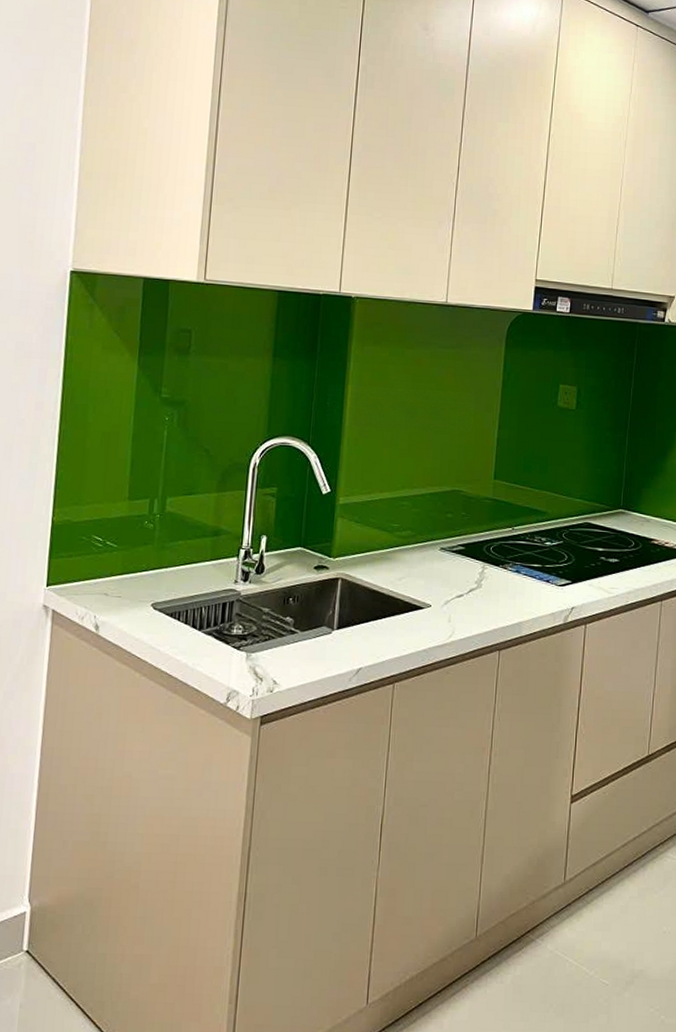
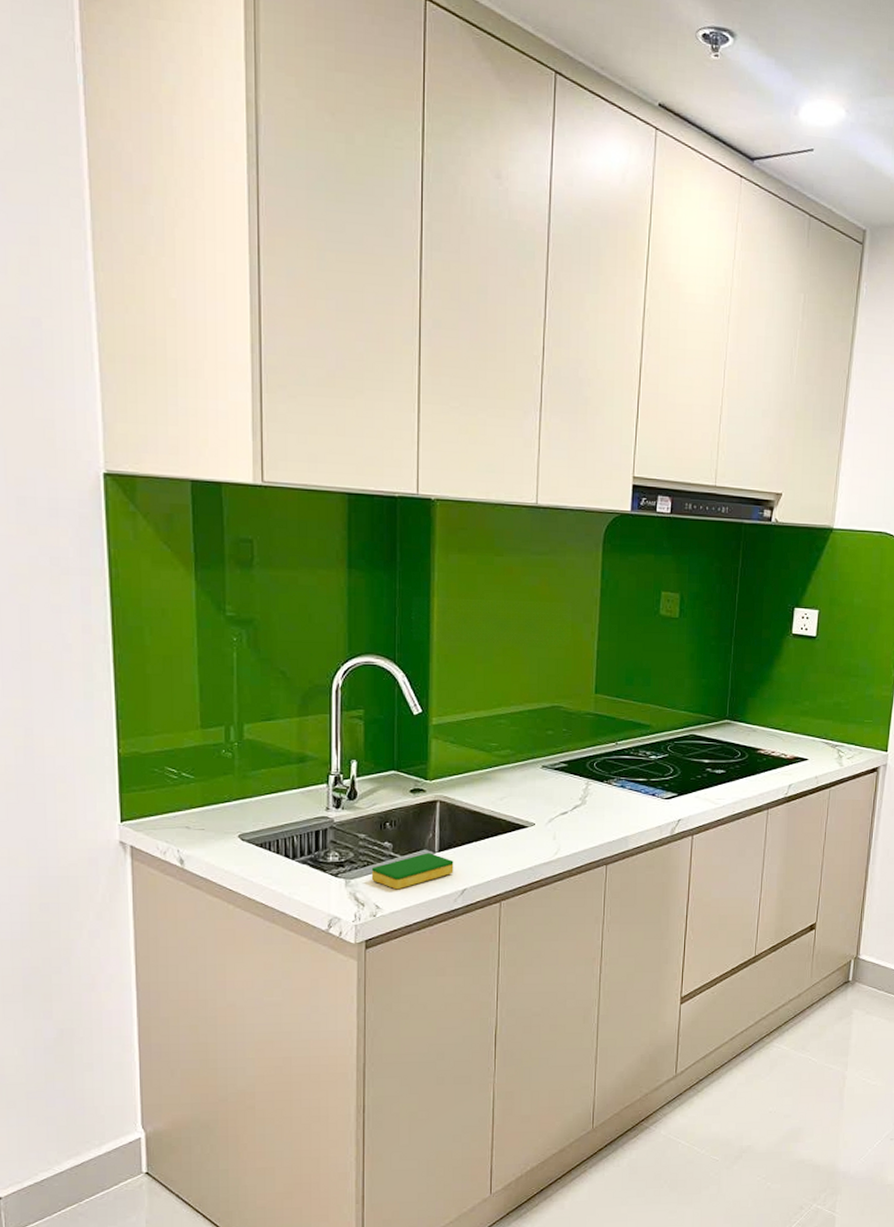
dish sponge: none [271,630,351,666] -> present [371,853,454,890]

